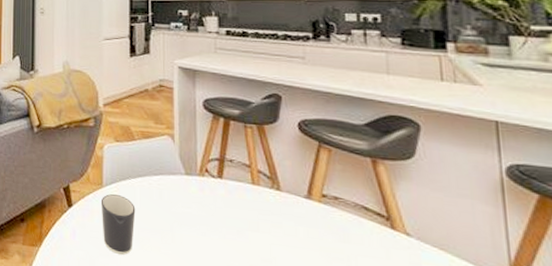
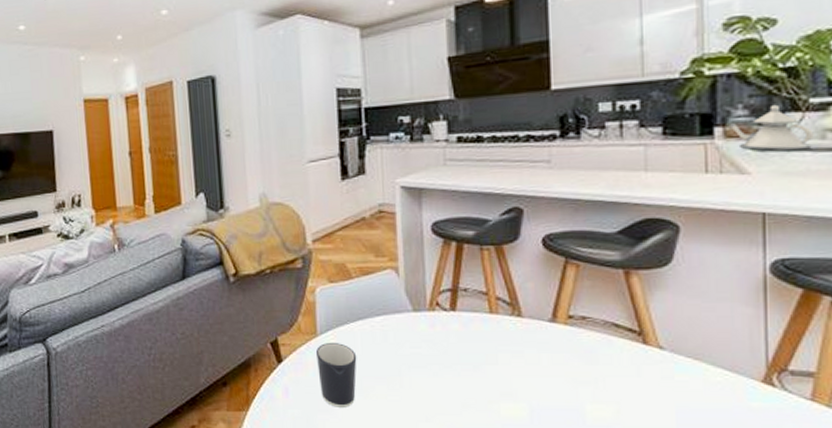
teapot: none [459,28,538,70] -> present [728,104,814,151]

